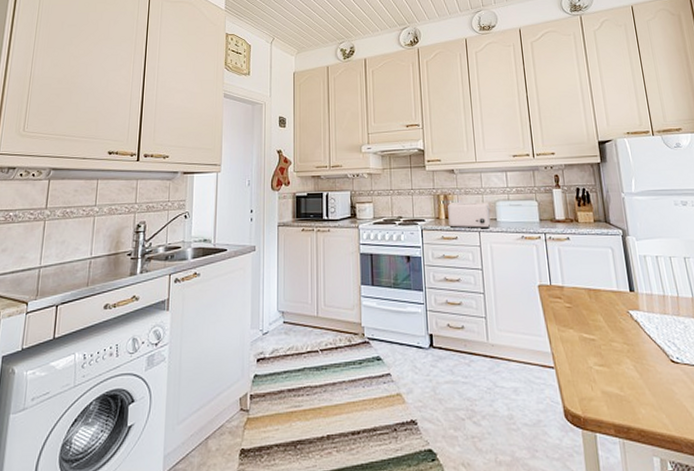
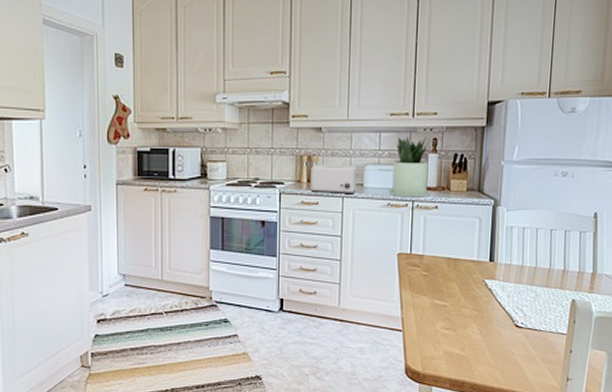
planter: none [520,174,561,230] -> present [388,137,431,197]

